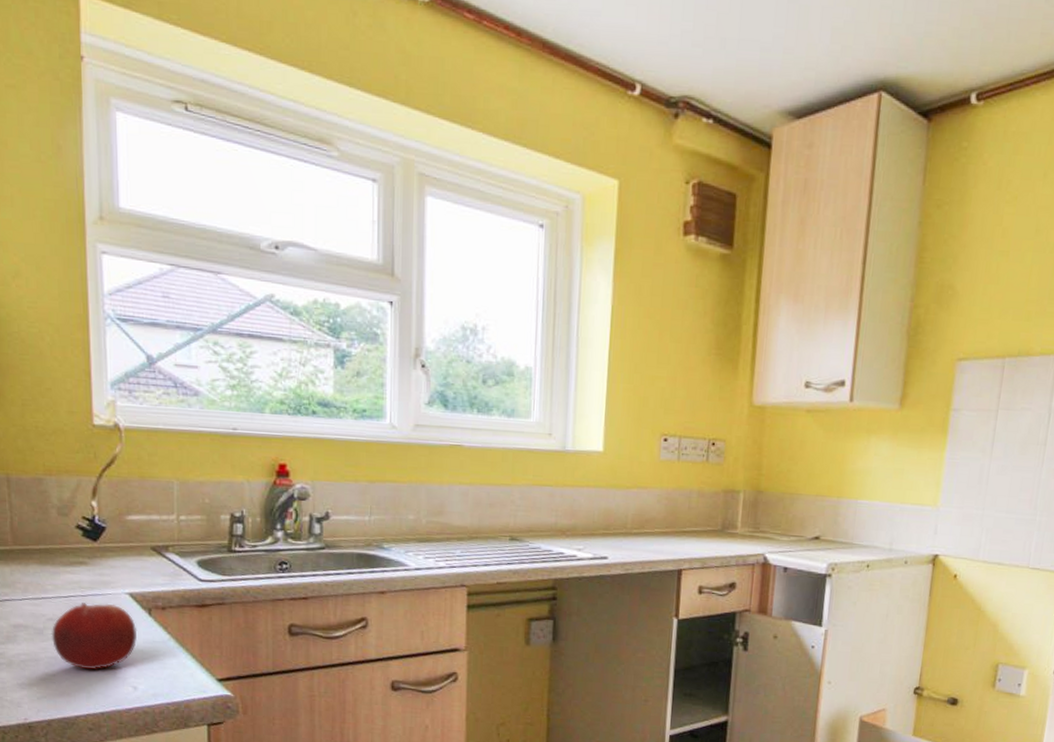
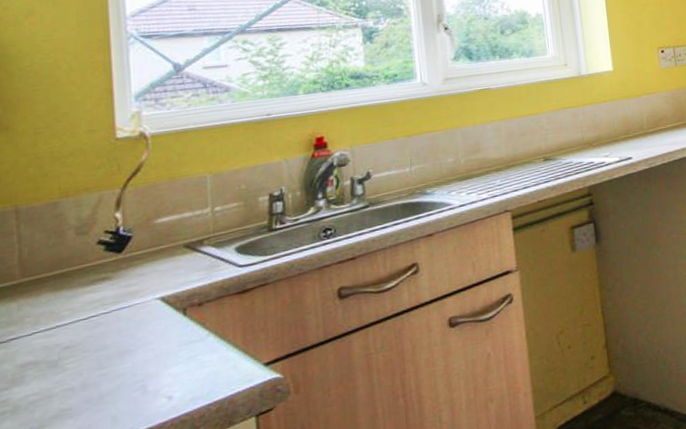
fruit: present [51,603,138,669] -> none [67,314,171,394]

